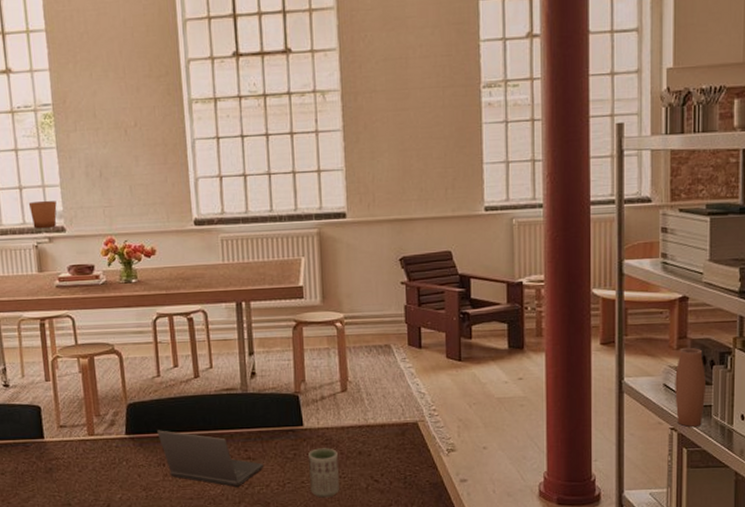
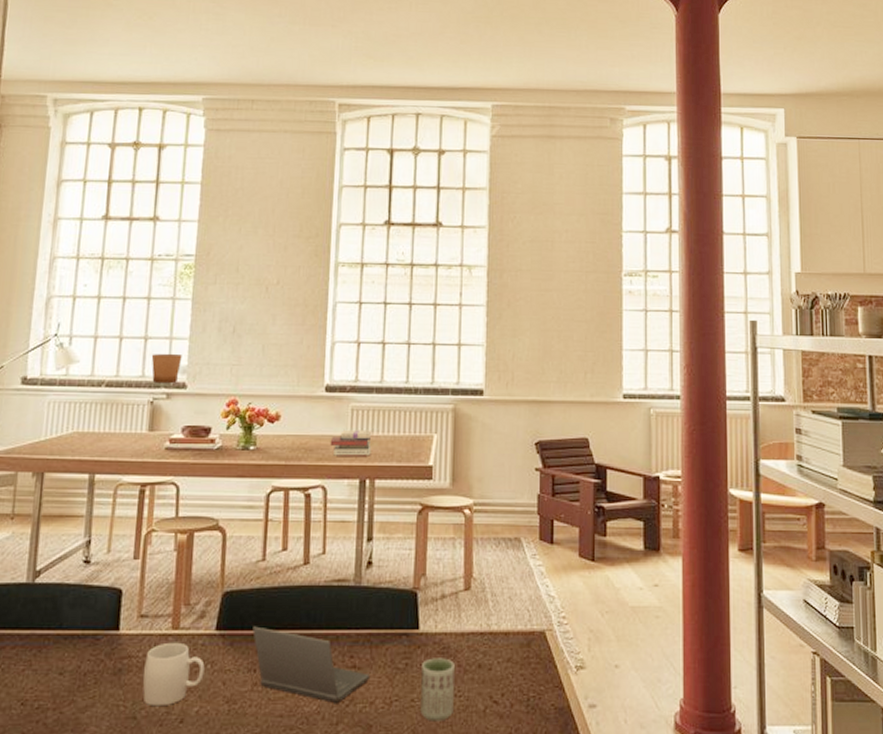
mug: none [69,445,122,496] -> present [142,642,205,707]
books: none [204,257,244,284] -> present [330,429,372,458]
vase: present [675,347,706,427] -> none [815,559,847,651]

